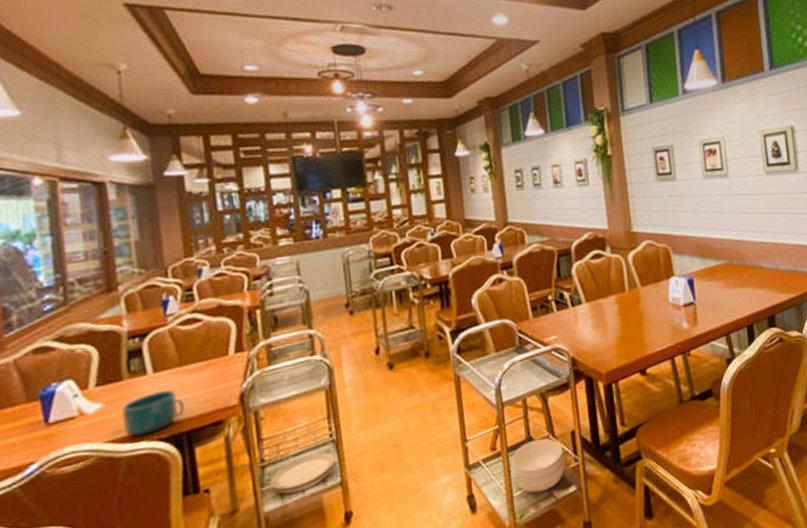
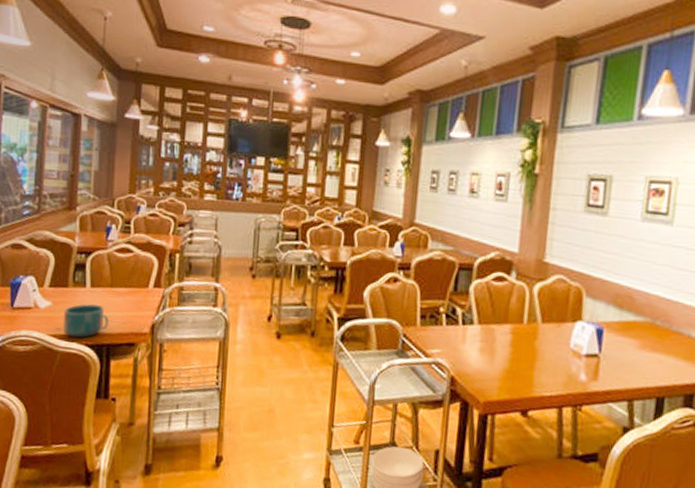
plate: present [269,452,336,494] -> none [161,394,217,425]

